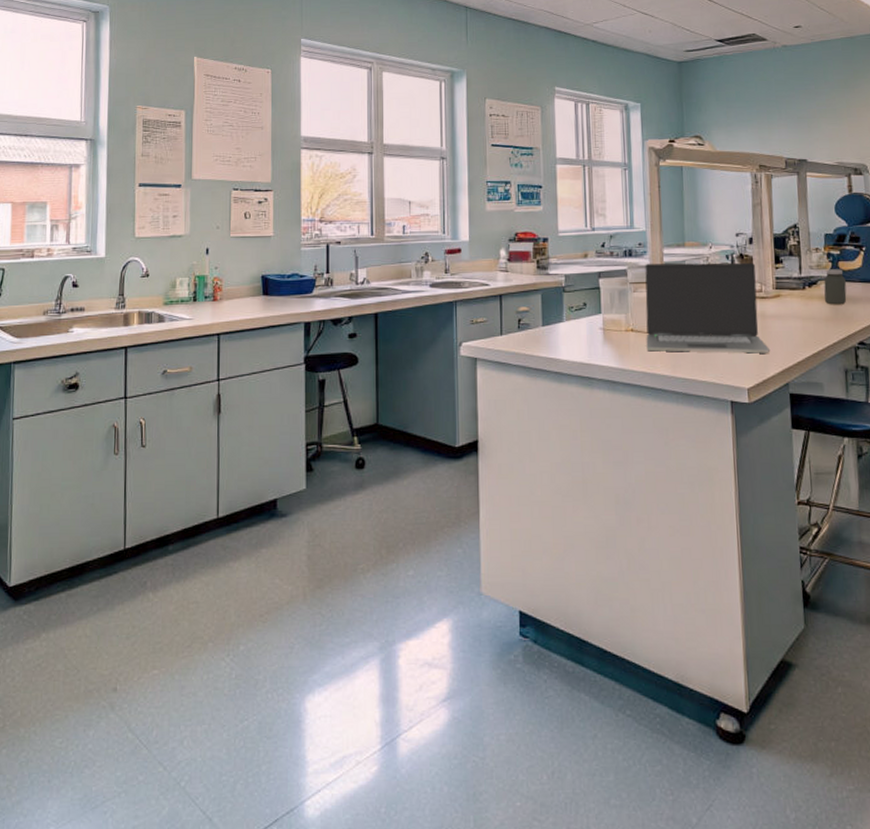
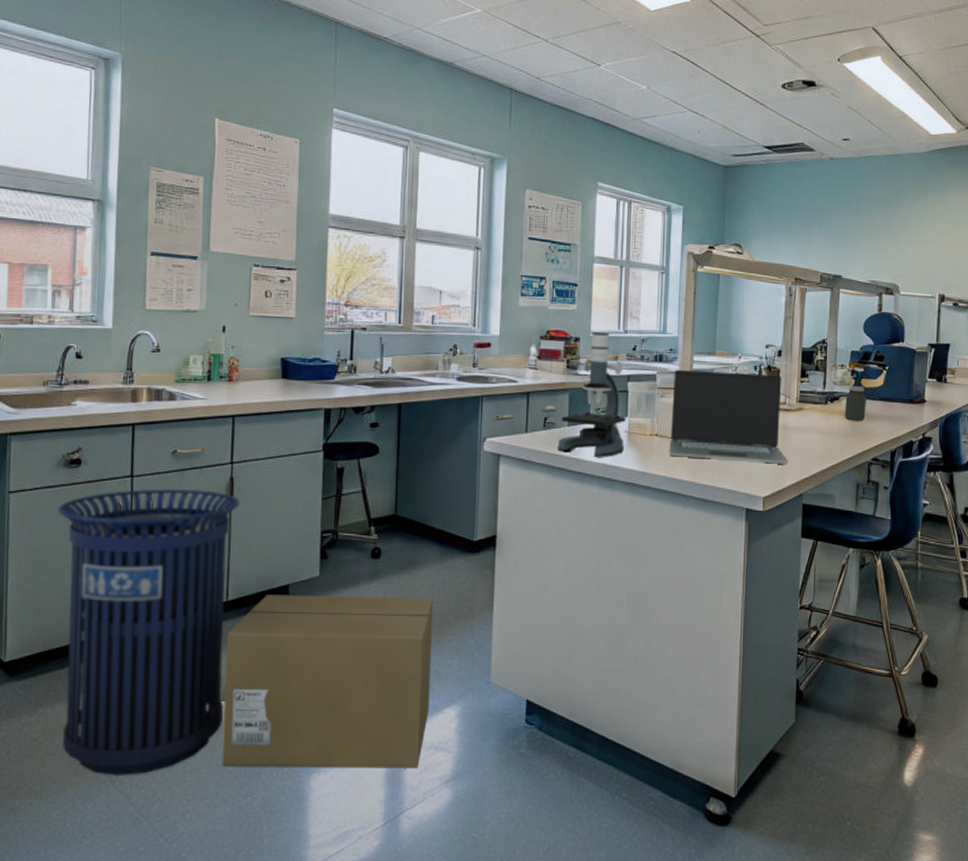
recycling bin: none [58,407,228,701] -> present [58,488,241,775]
box: none [217,507,421,690] -> present [222,594,433,769]
microscope: none [533,232,600,356] -> present [557,332,626,457]

